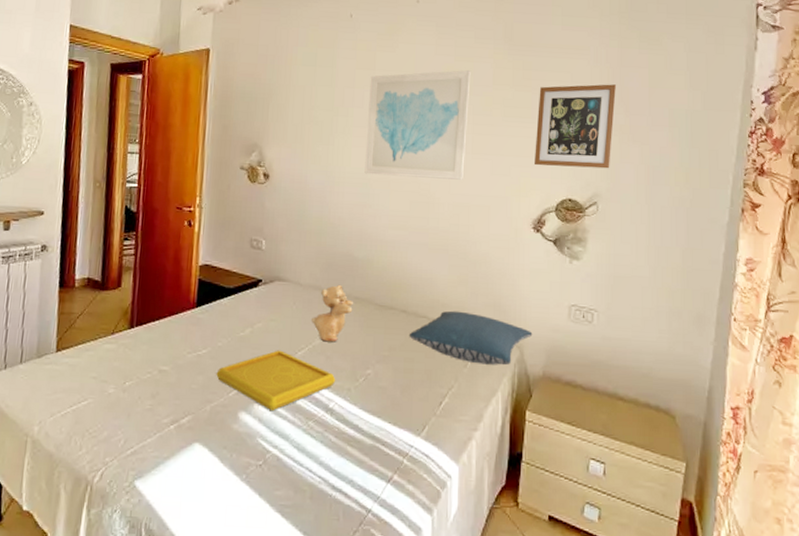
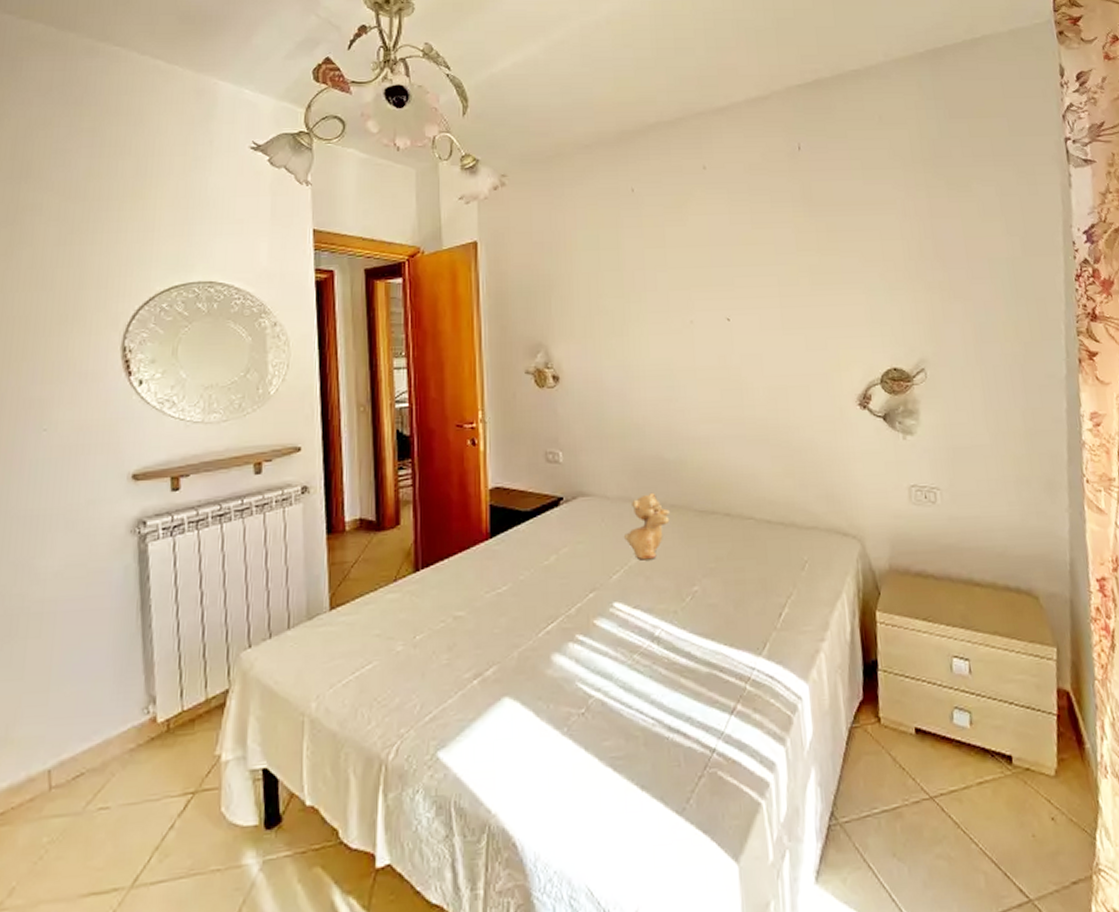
serving tray: present [216,350,336,412] -> none [521,576,660,649]
wall art: present [364,70,471,180] -> none [661,238,776,364]
pillow: present [409,310,533,366] -> none [736,507,873,565]
picture frame: present [535,84,617,169] -> none [847,238,934,335]

